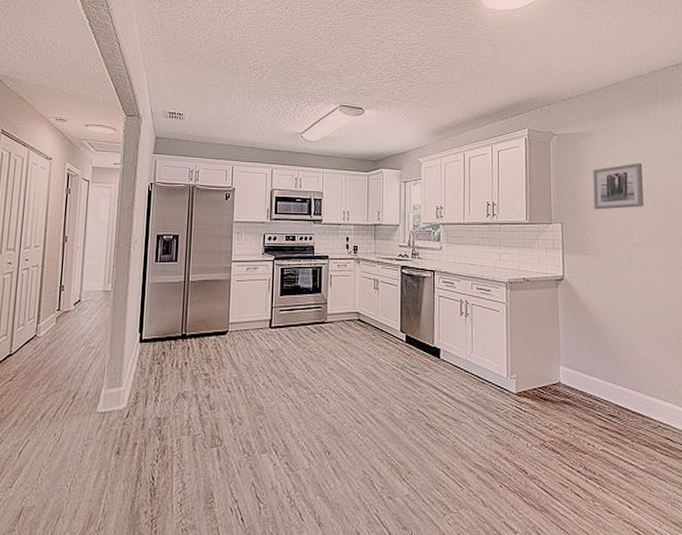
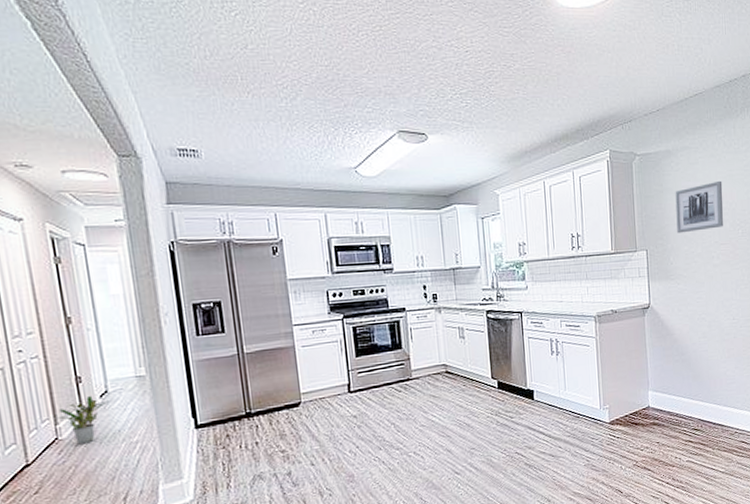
potted plant: none [41,303,79,343] -> present [59,396,109,445]

